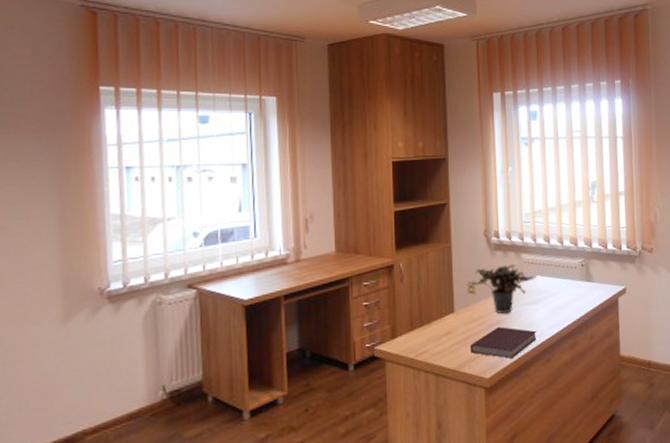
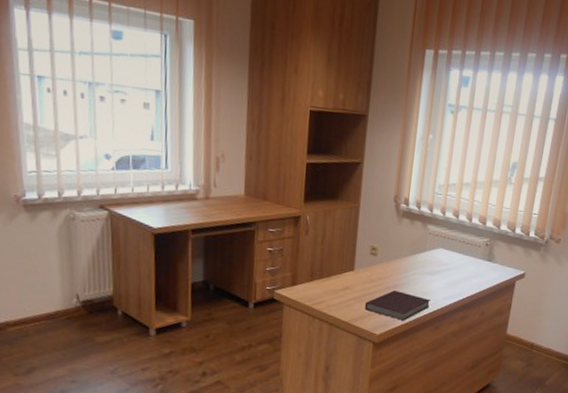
potted plant: present [468,264,536,314] -> none [371,232,439,279]

